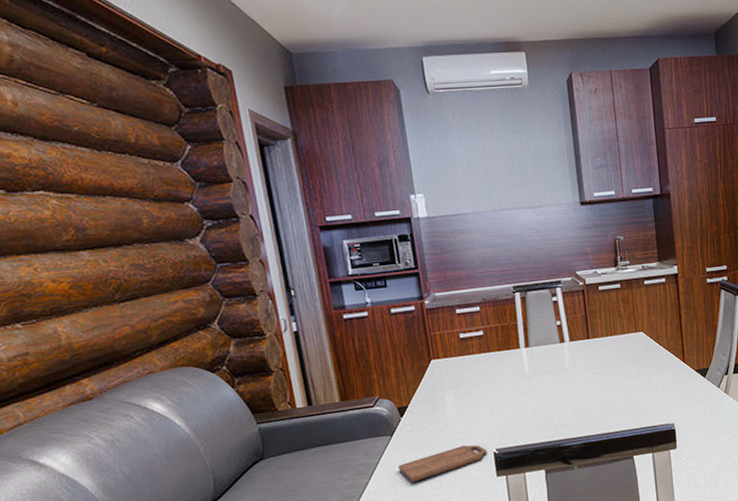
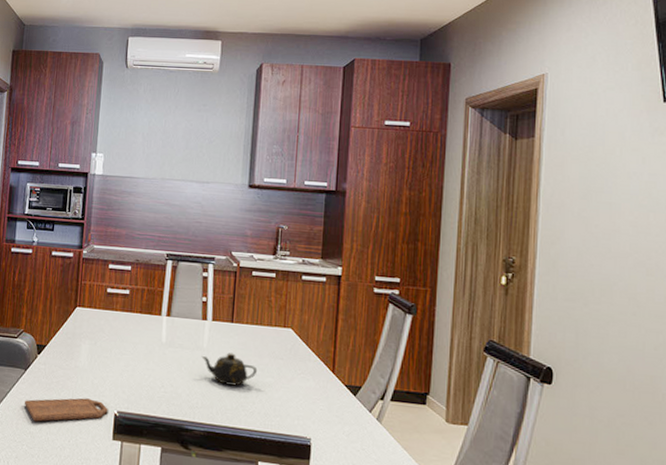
teapot: none [566,367,619,398] -> present [201,352,258,386]

